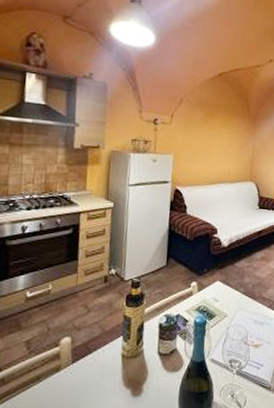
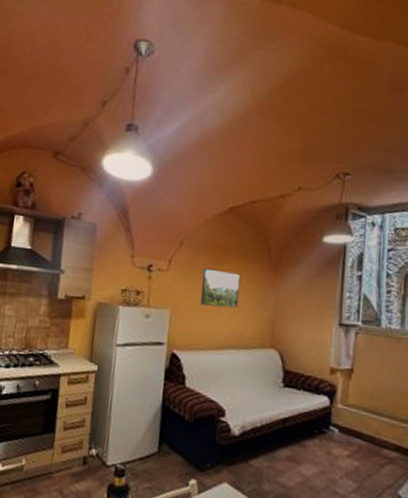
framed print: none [197,121,228,153] -> present [201,268,241,309]

